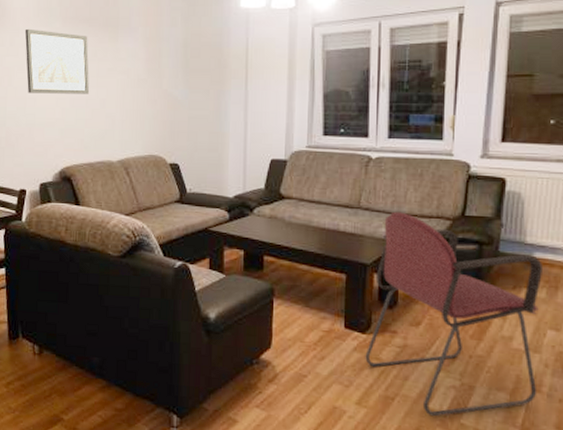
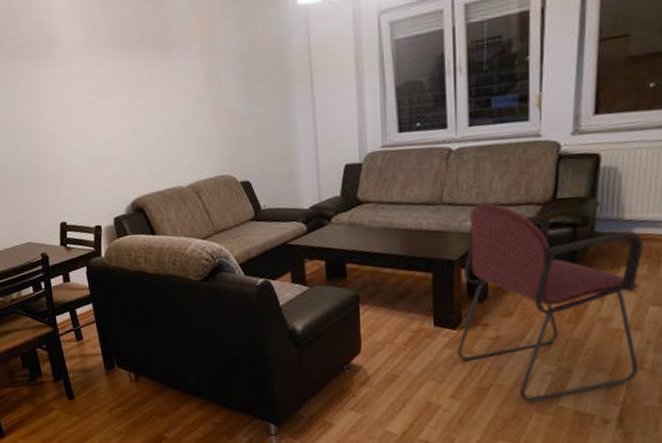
wall art: present [24,28,89,94] -> none [76,59,150,128]

